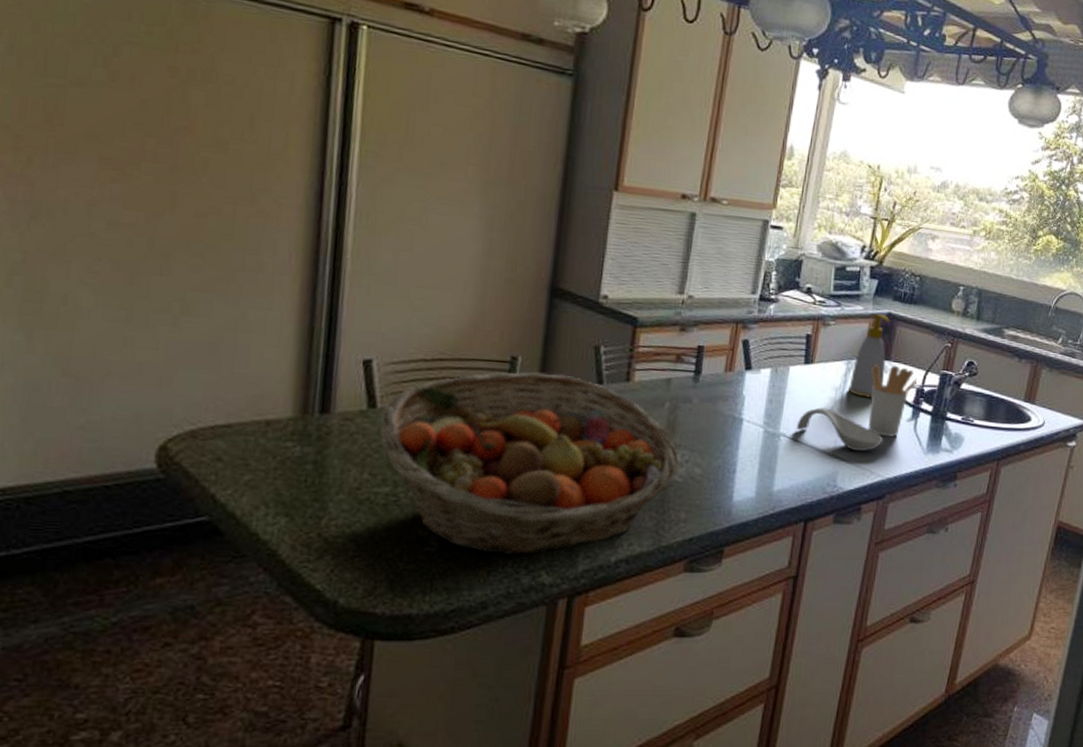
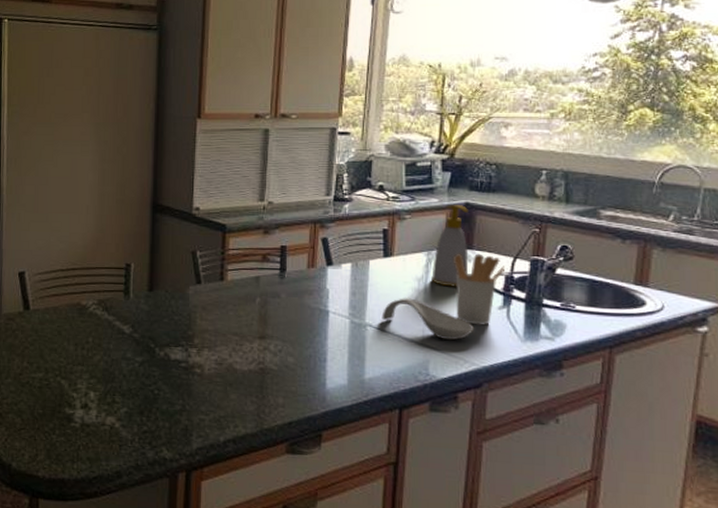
fruit basket: present [380,372,679,556] -> none [33,276,274,433]

